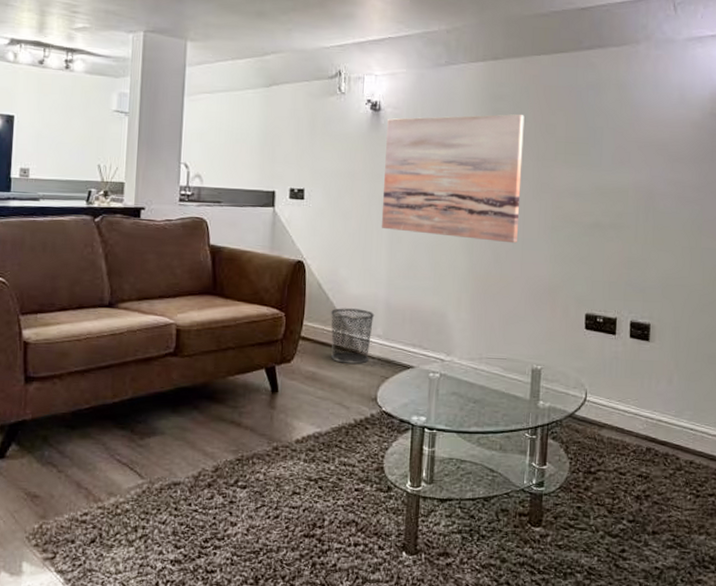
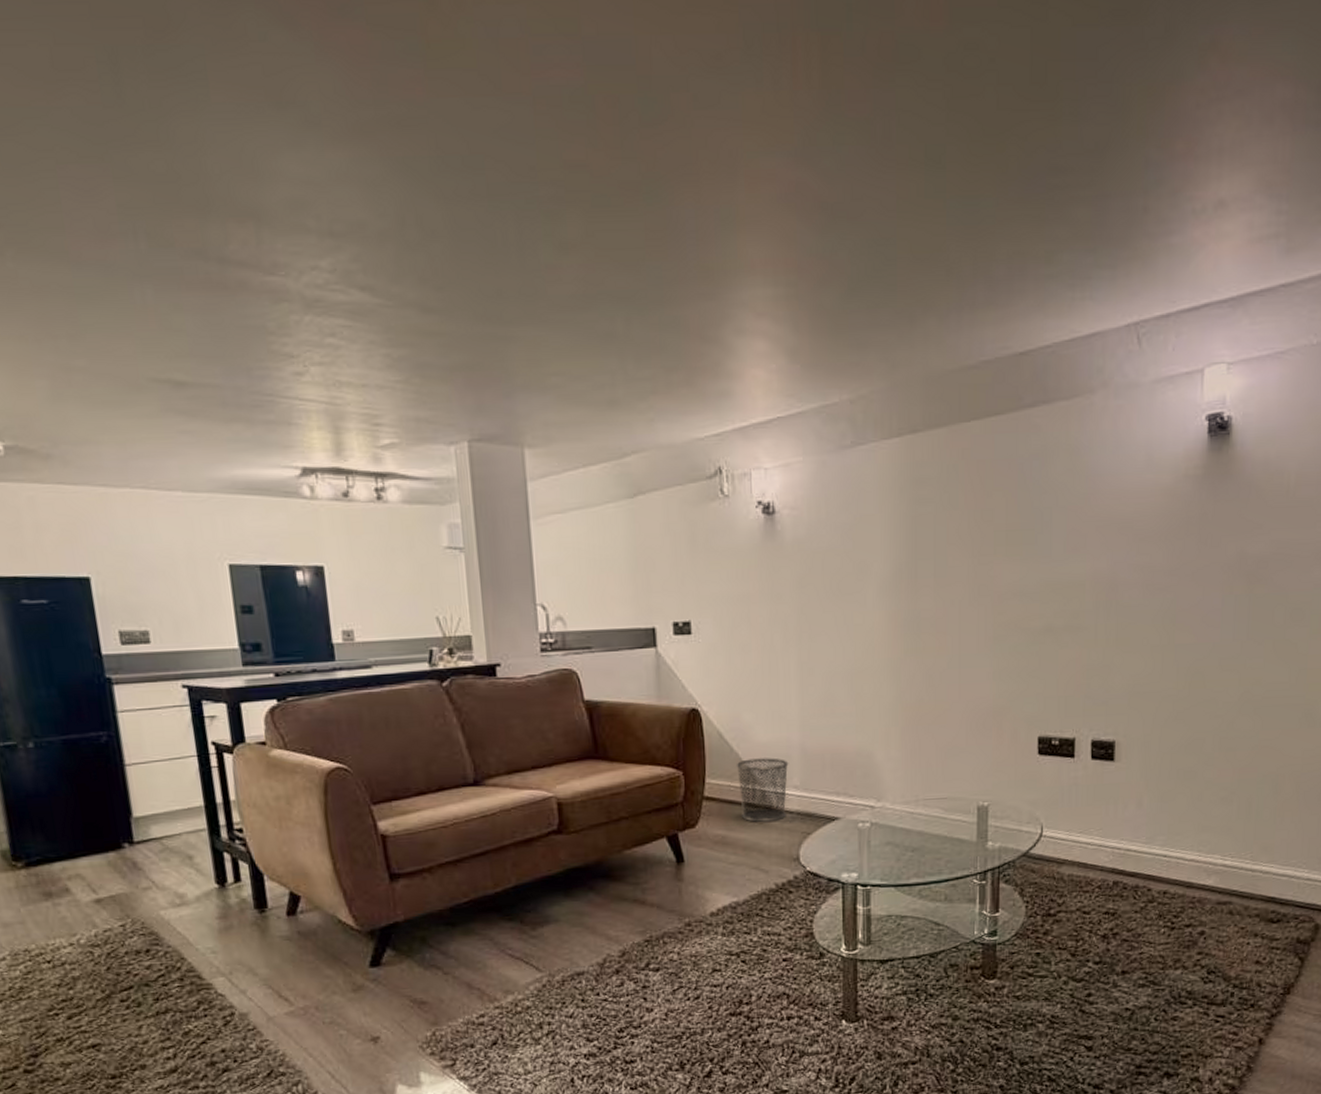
wall art: present [381,114,525,244] -> none [785,501,954,662]

